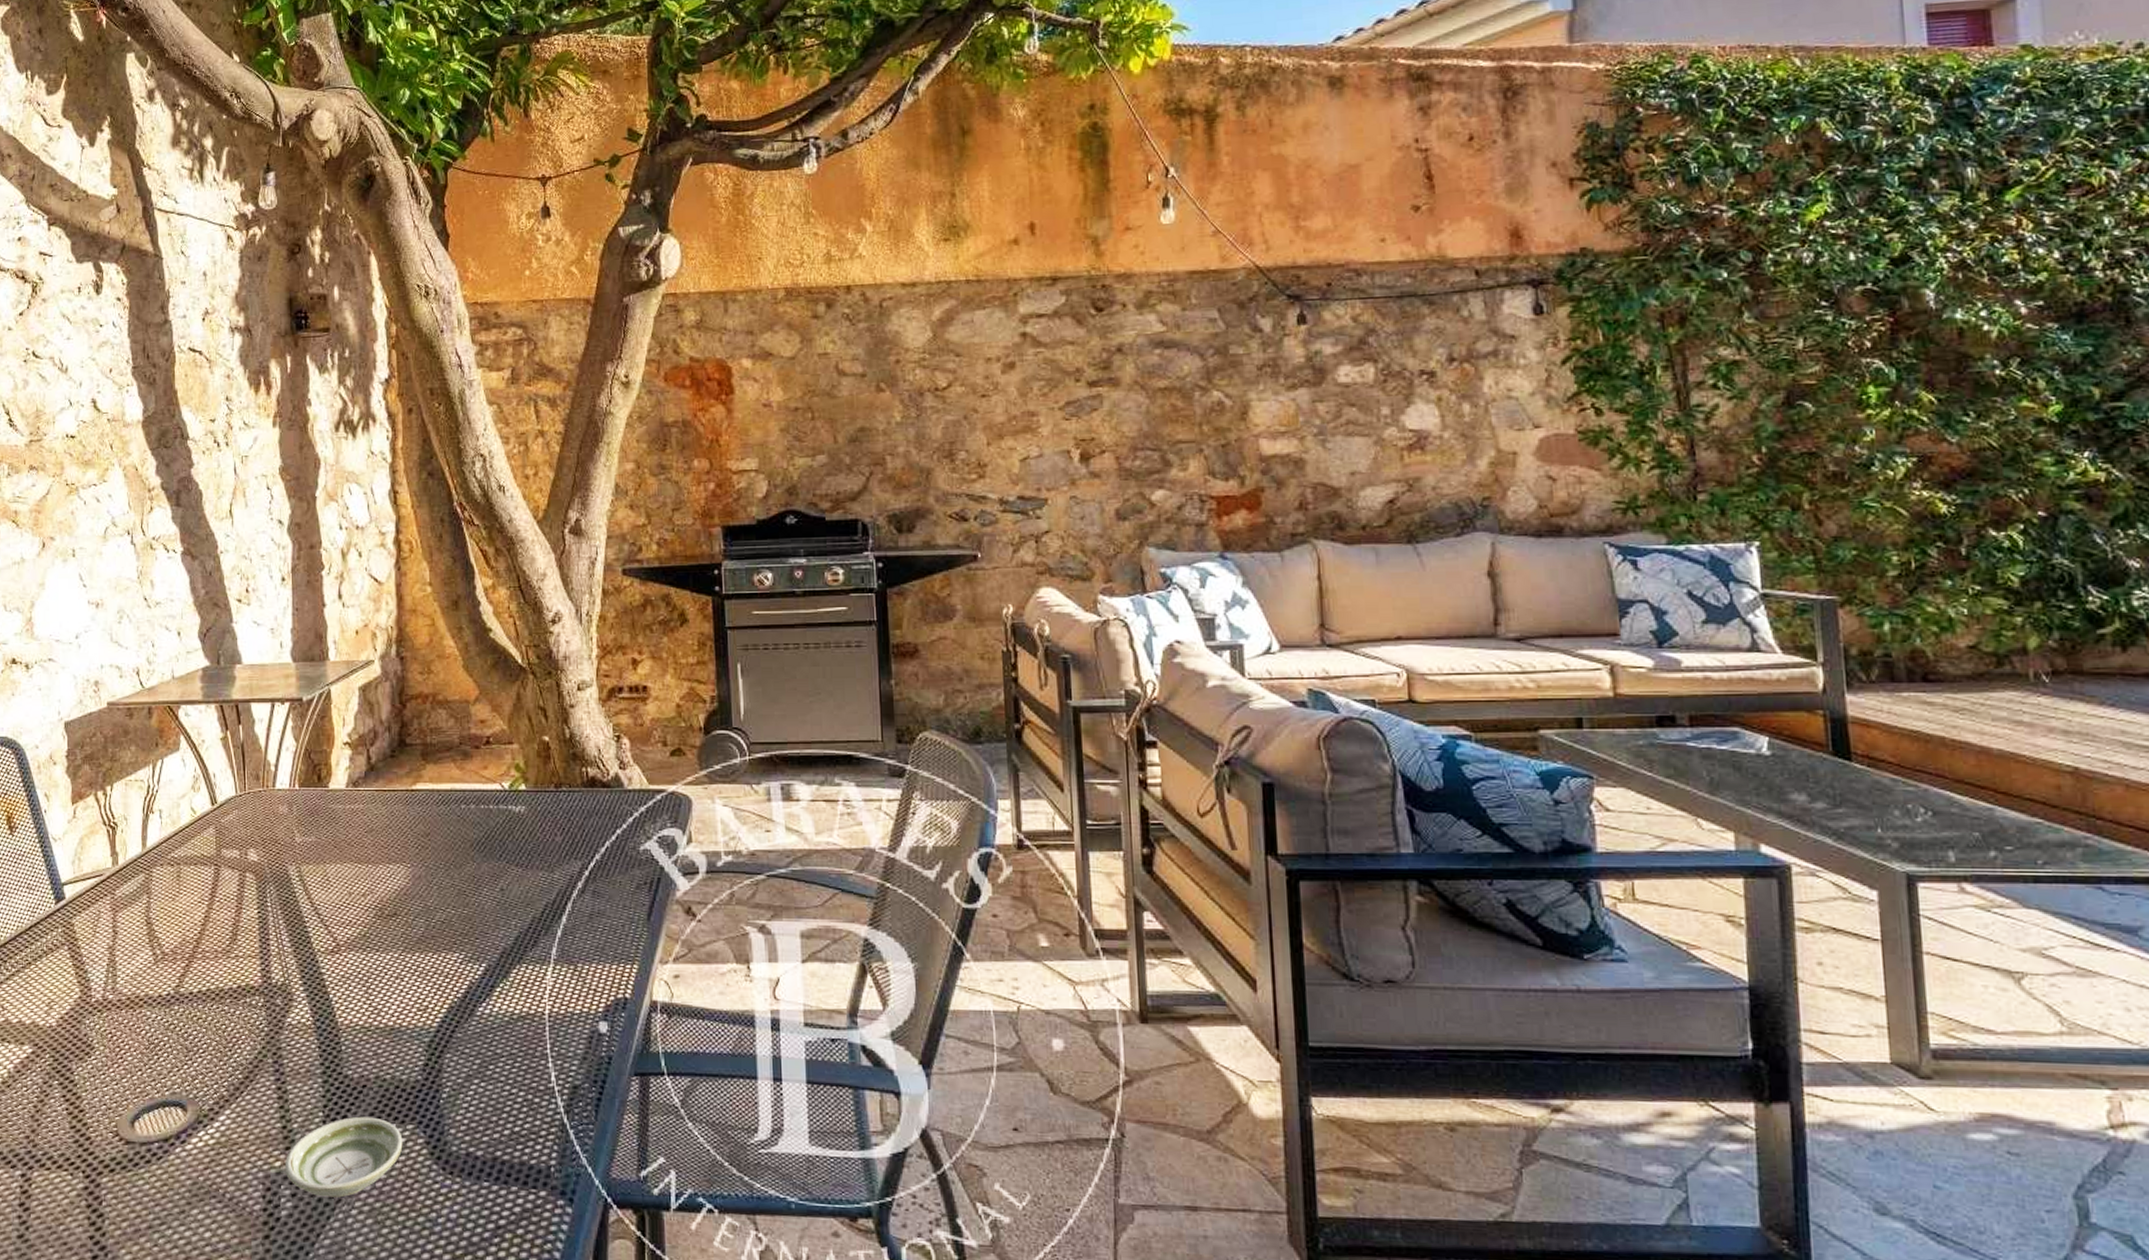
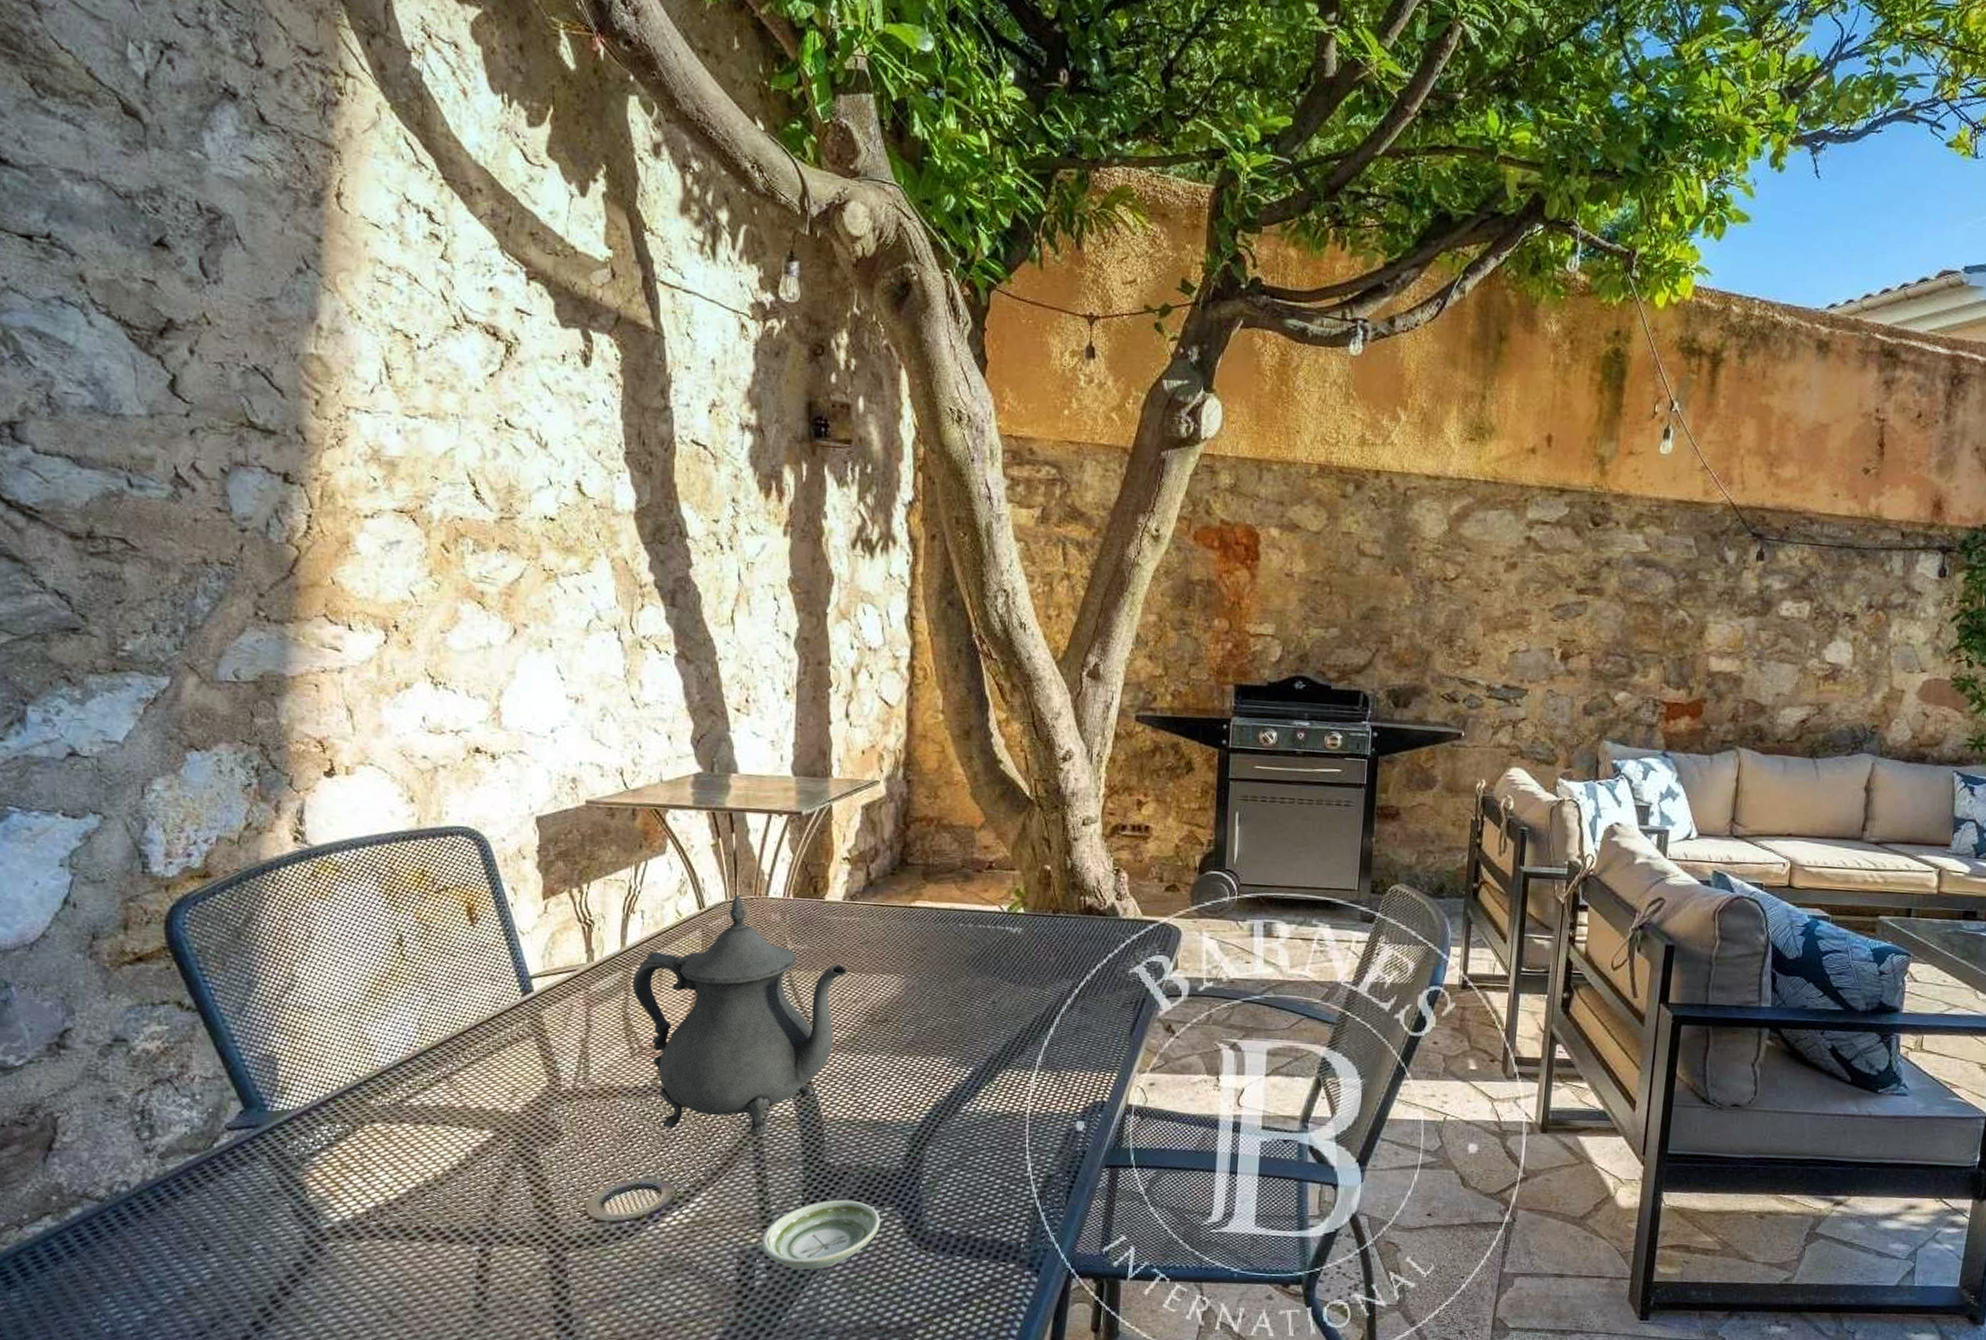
teapot: none [153,787,354,1045] -> present [632,894,847,1135]

